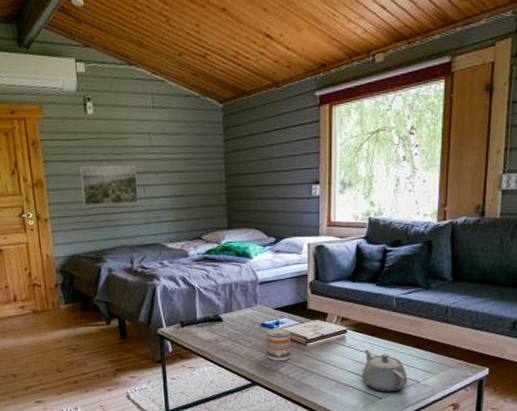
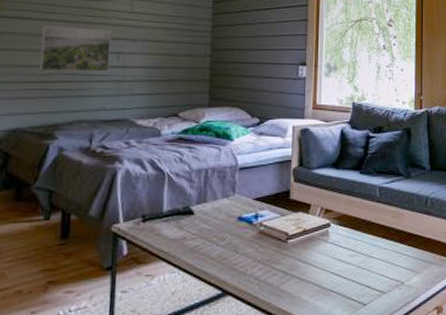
mug: present [267,328,291,362] -> none [242,222,270,264]
teapot: present [362,349,408,393] -> none [345,246,392,297]

